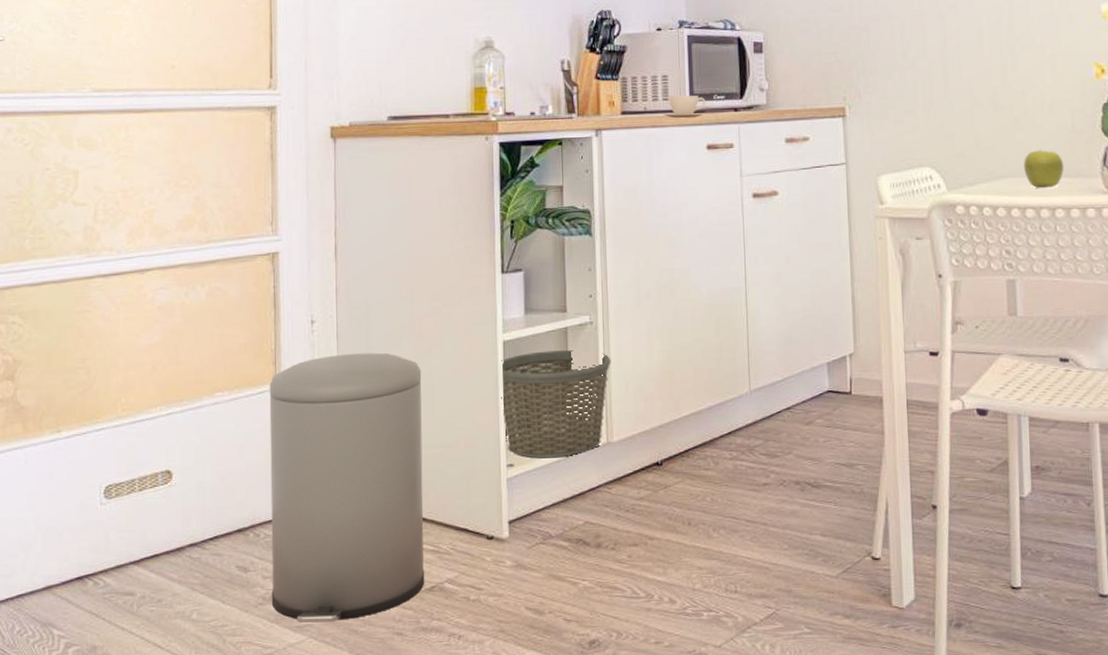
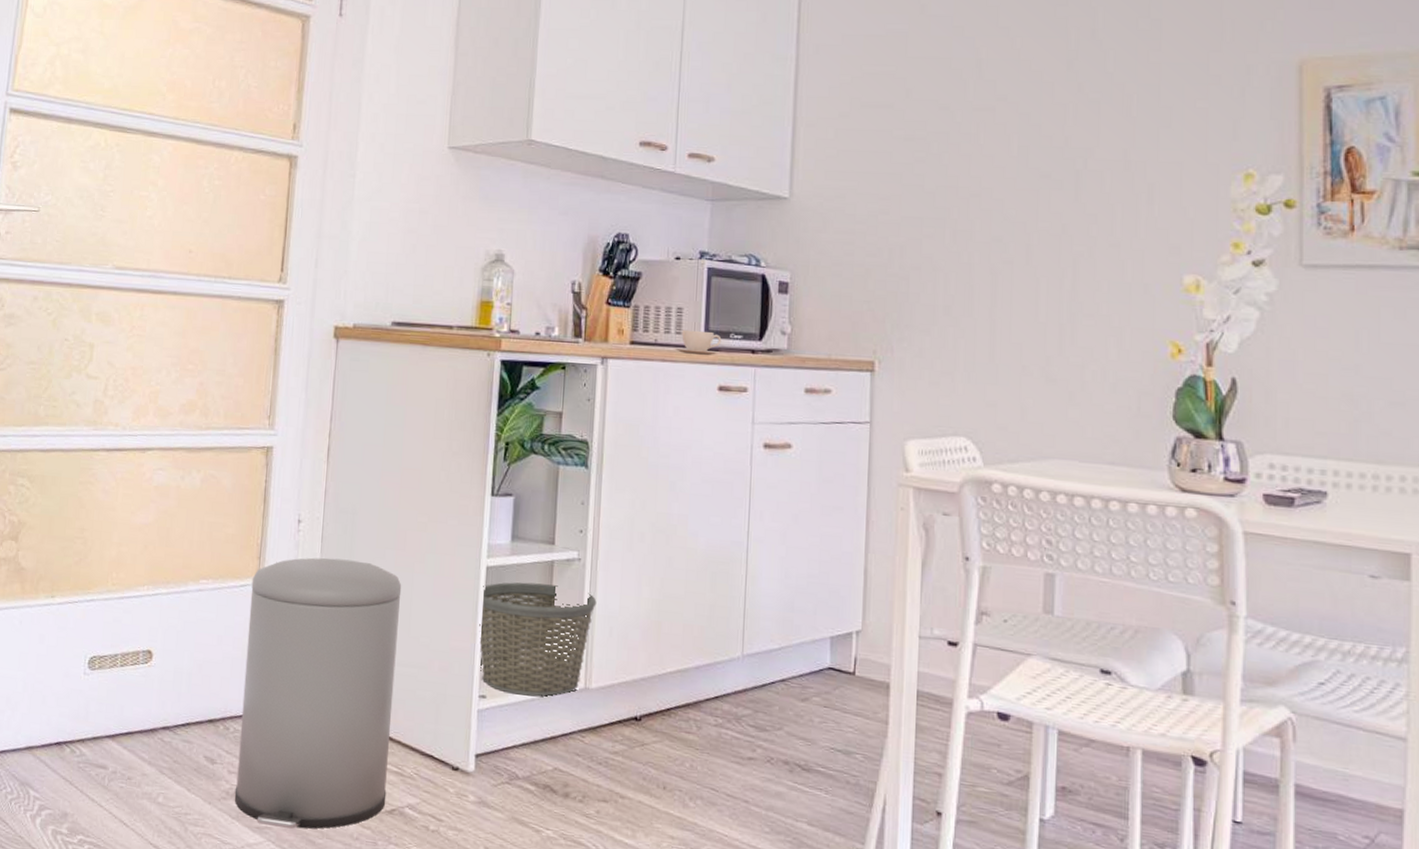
fruit: present [1024,150,1064,188] -> none [1076,432,1124,476]

